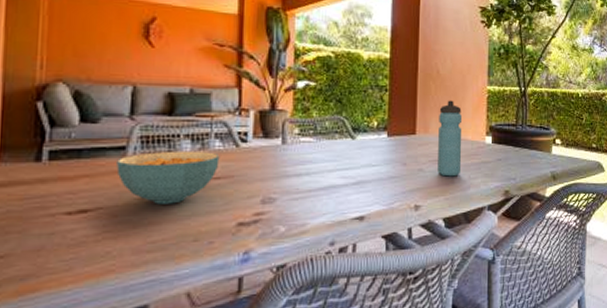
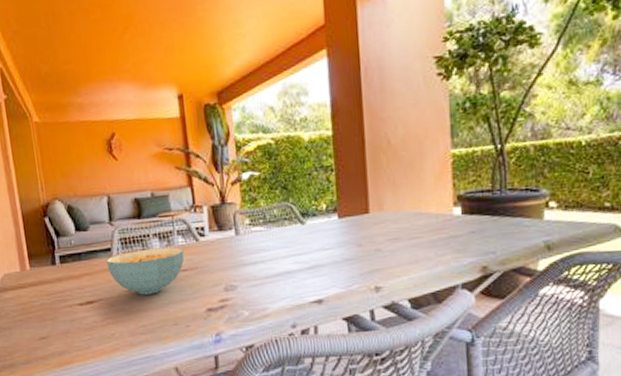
water bottle: present [438,100,462,177] -> none [393,171,426,255]

